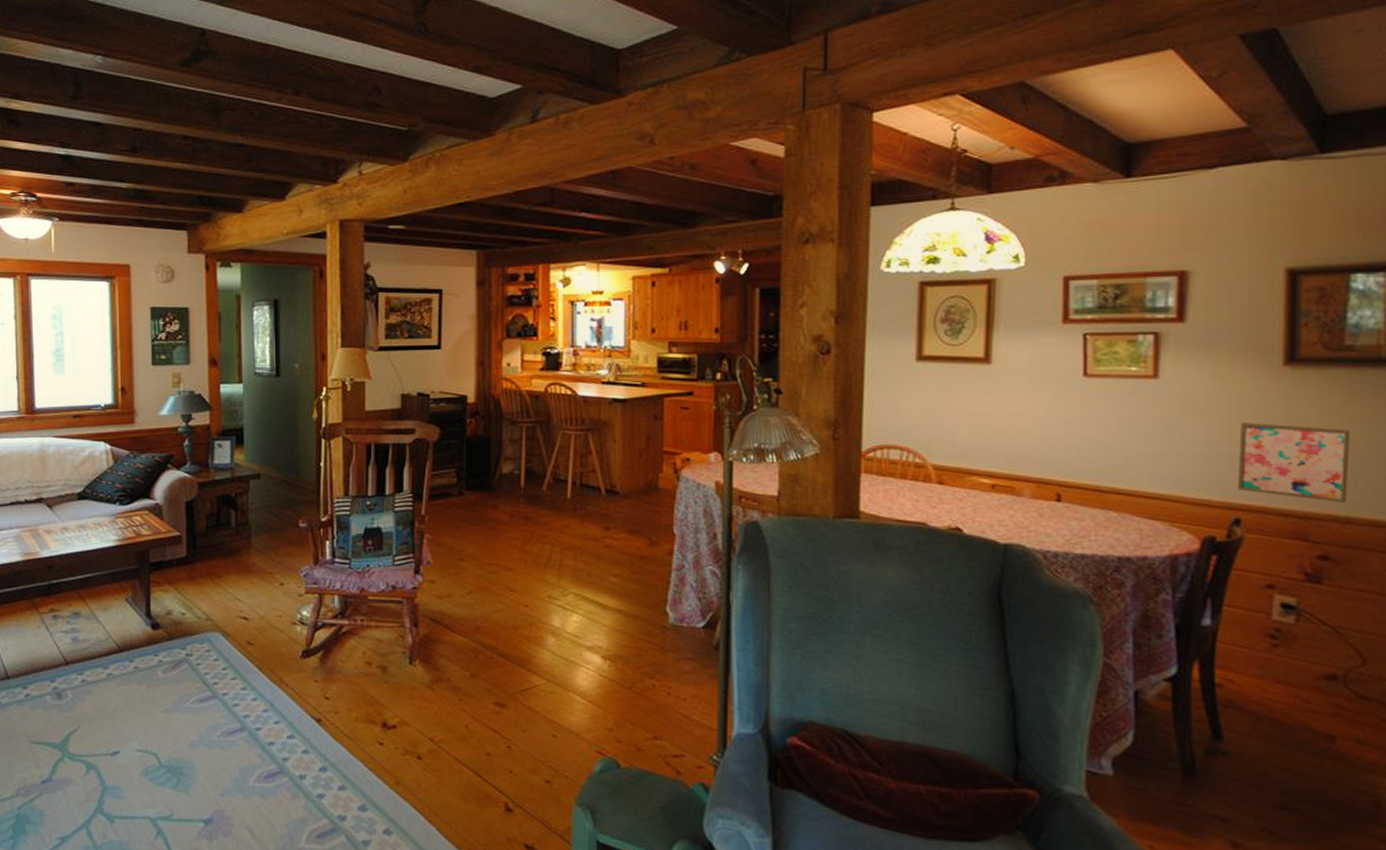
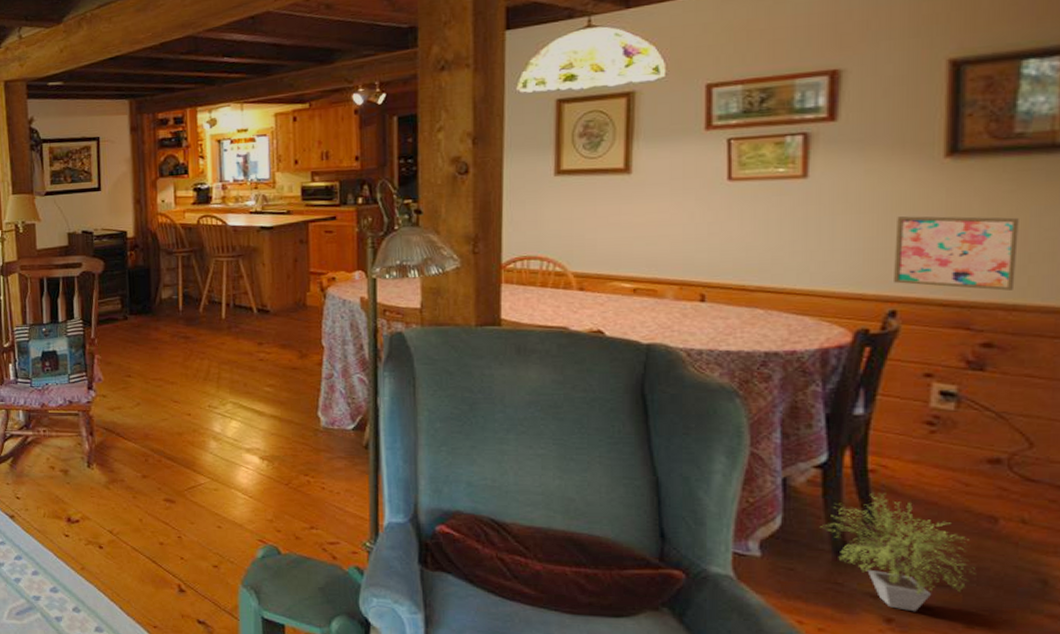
potted plant: none [1171,708,1315,836] -> present [821,492,975,612]

